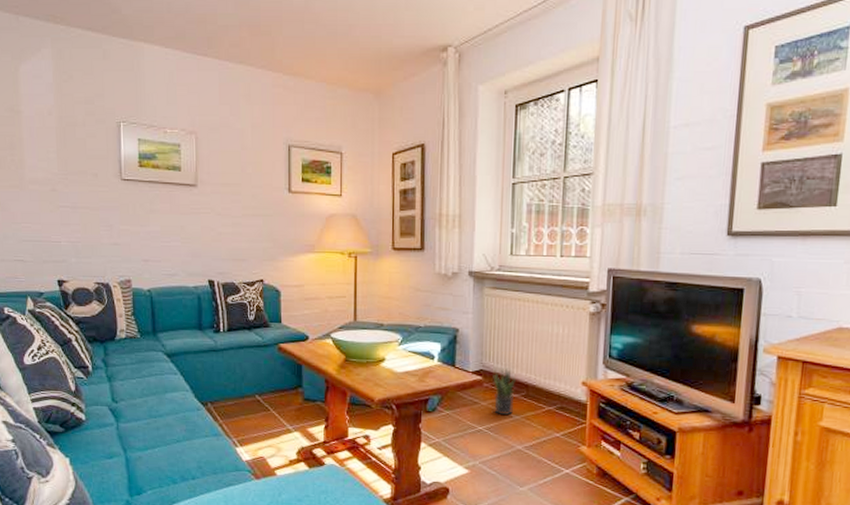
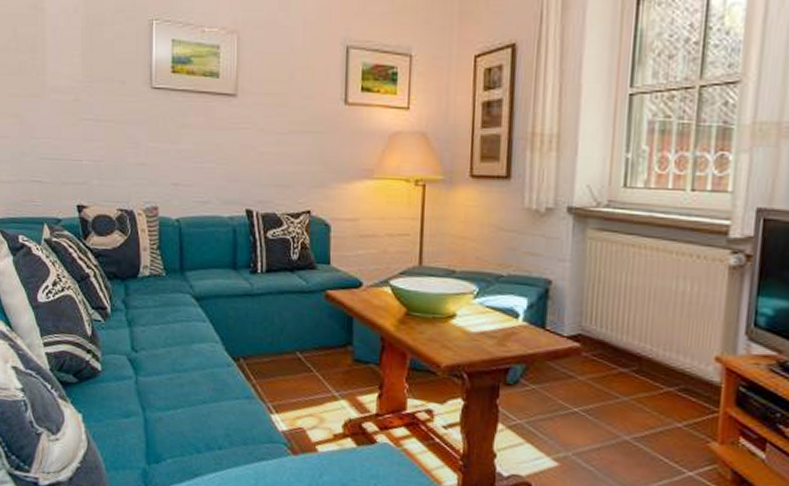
potted plant: present [493,368,516,415] -> none [594,333,625,395]

